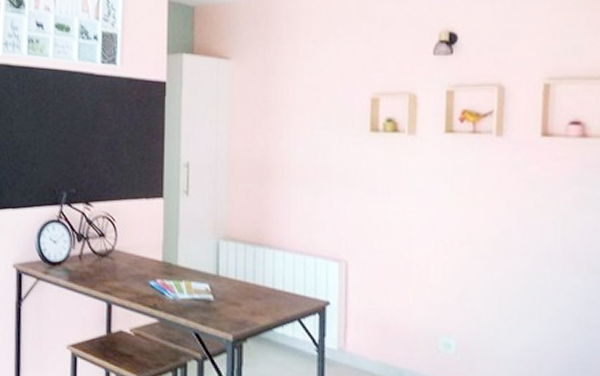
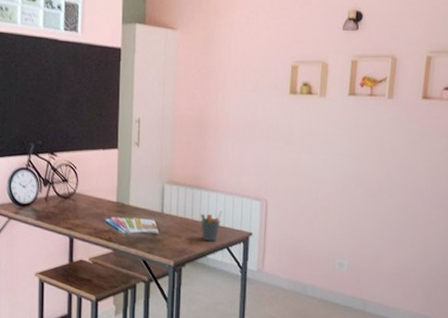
pen holder: none [265,273,291,312] -> present [201,210,222,242]

